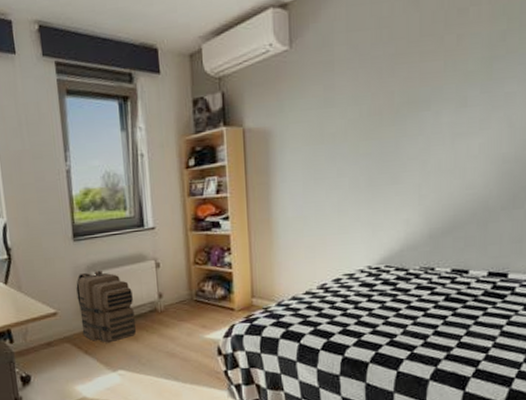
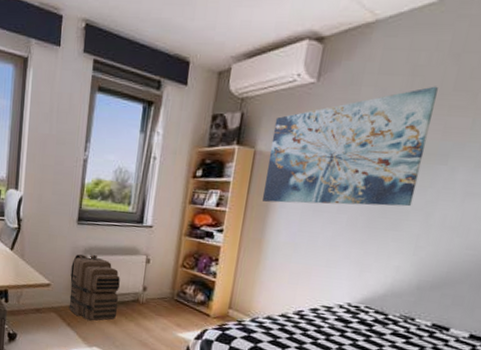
wall art: none [257,35,407,179] -> present [263,86,438,207]

